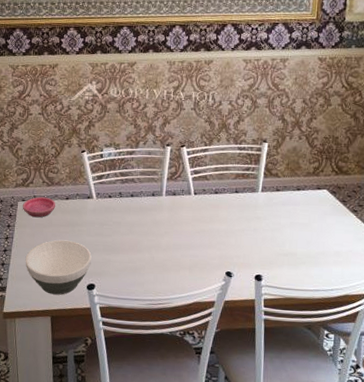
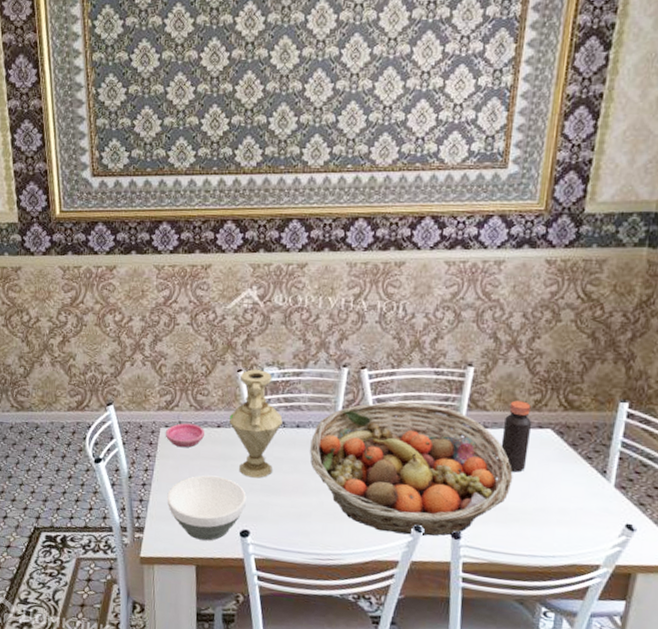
vase: none [76,150,120,240] -> present [229,369,283,478]
fruit basket: none [142,172,300,280] -> present [310,401,513,536]
bottle: none [290,168,313,225] -> present [501,400,533,472]

